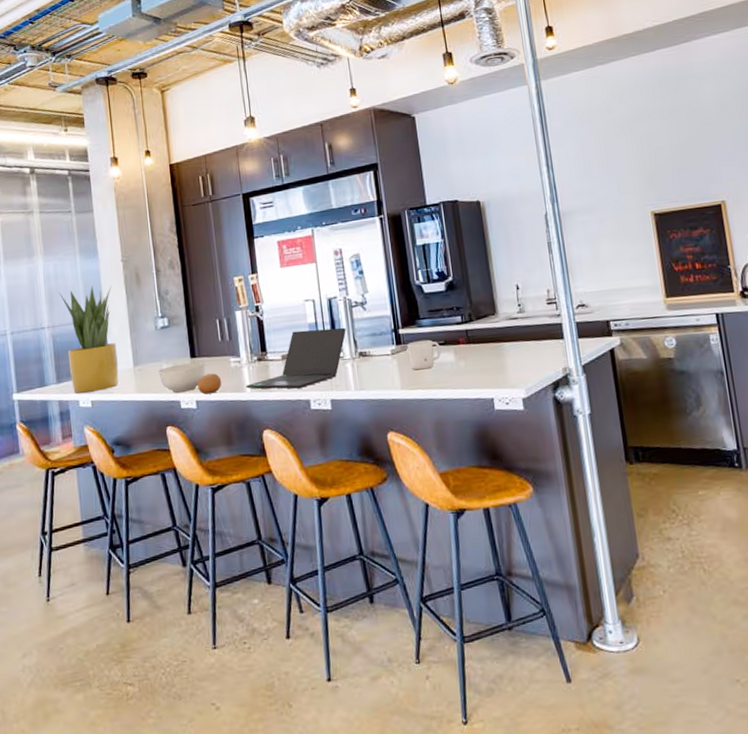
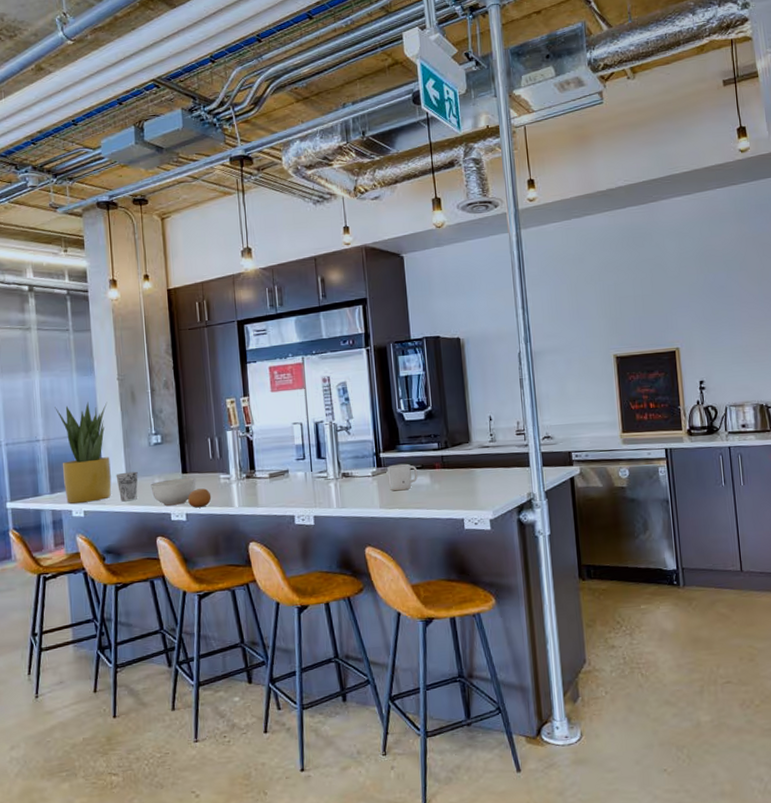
cup: none [122,357,146,390] -> present [116,471,138,502]
laptop: present [246,327,346,389] -> none [234,449,331,505]

